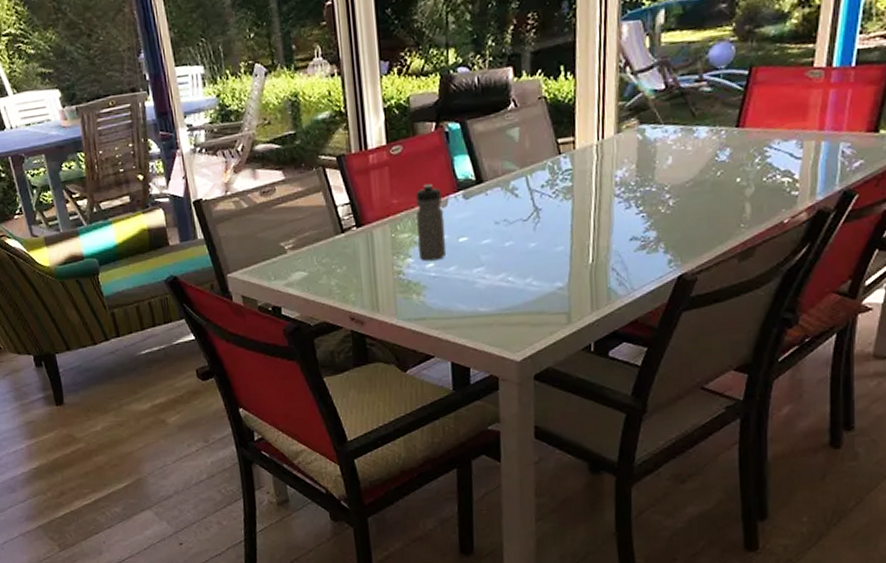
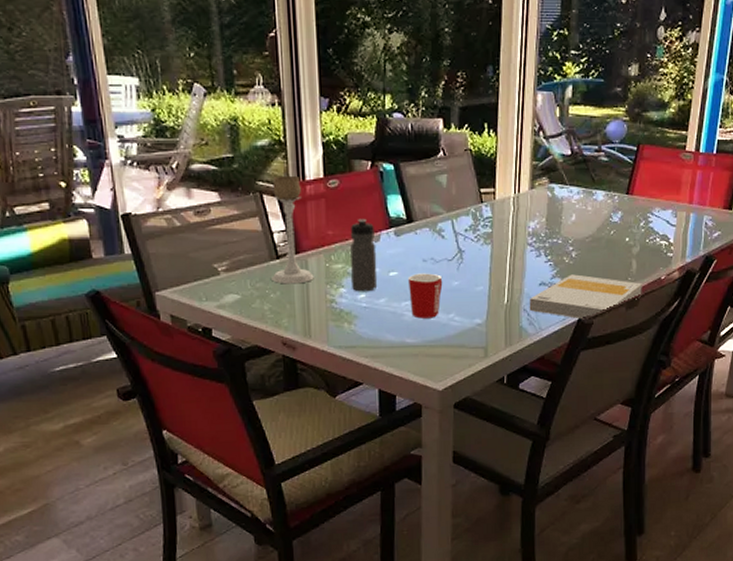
candle holder: none [335,145,380,258] -> present [271,175,314,284]
mug: none [479,236,518,285] -> present [407,273,443,319]
book: none [618,225,759,276] -> present [529,274,642,320]

